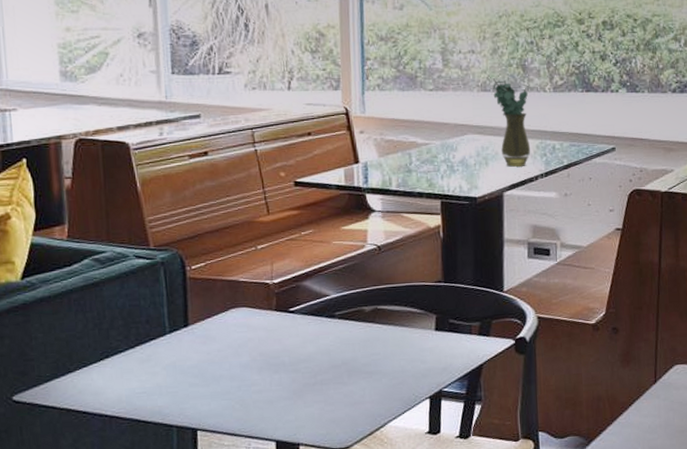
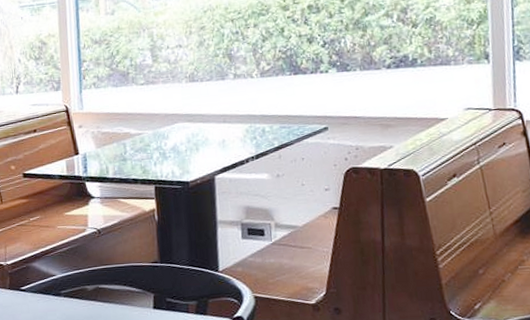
vase: present [493,78,531,167] -> none [200,69,241,151]

